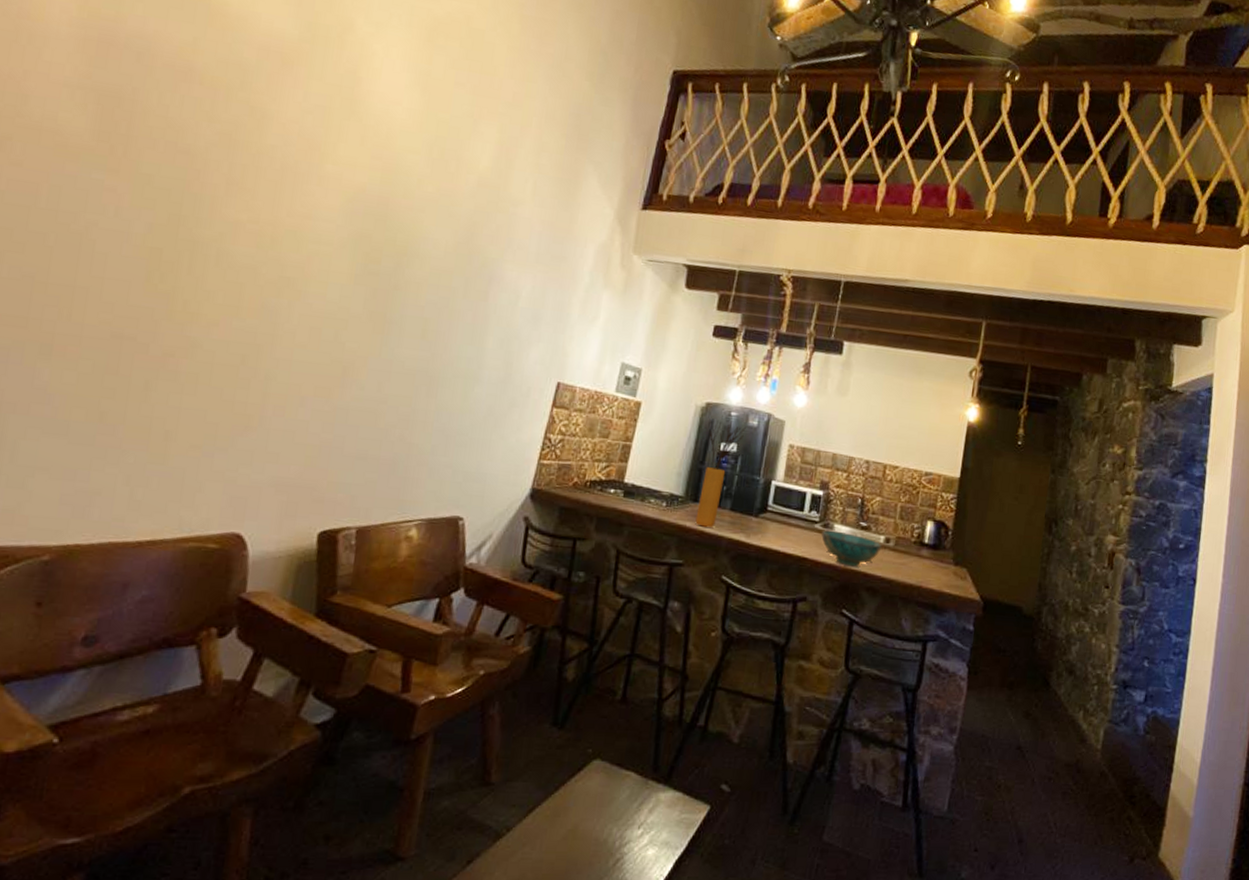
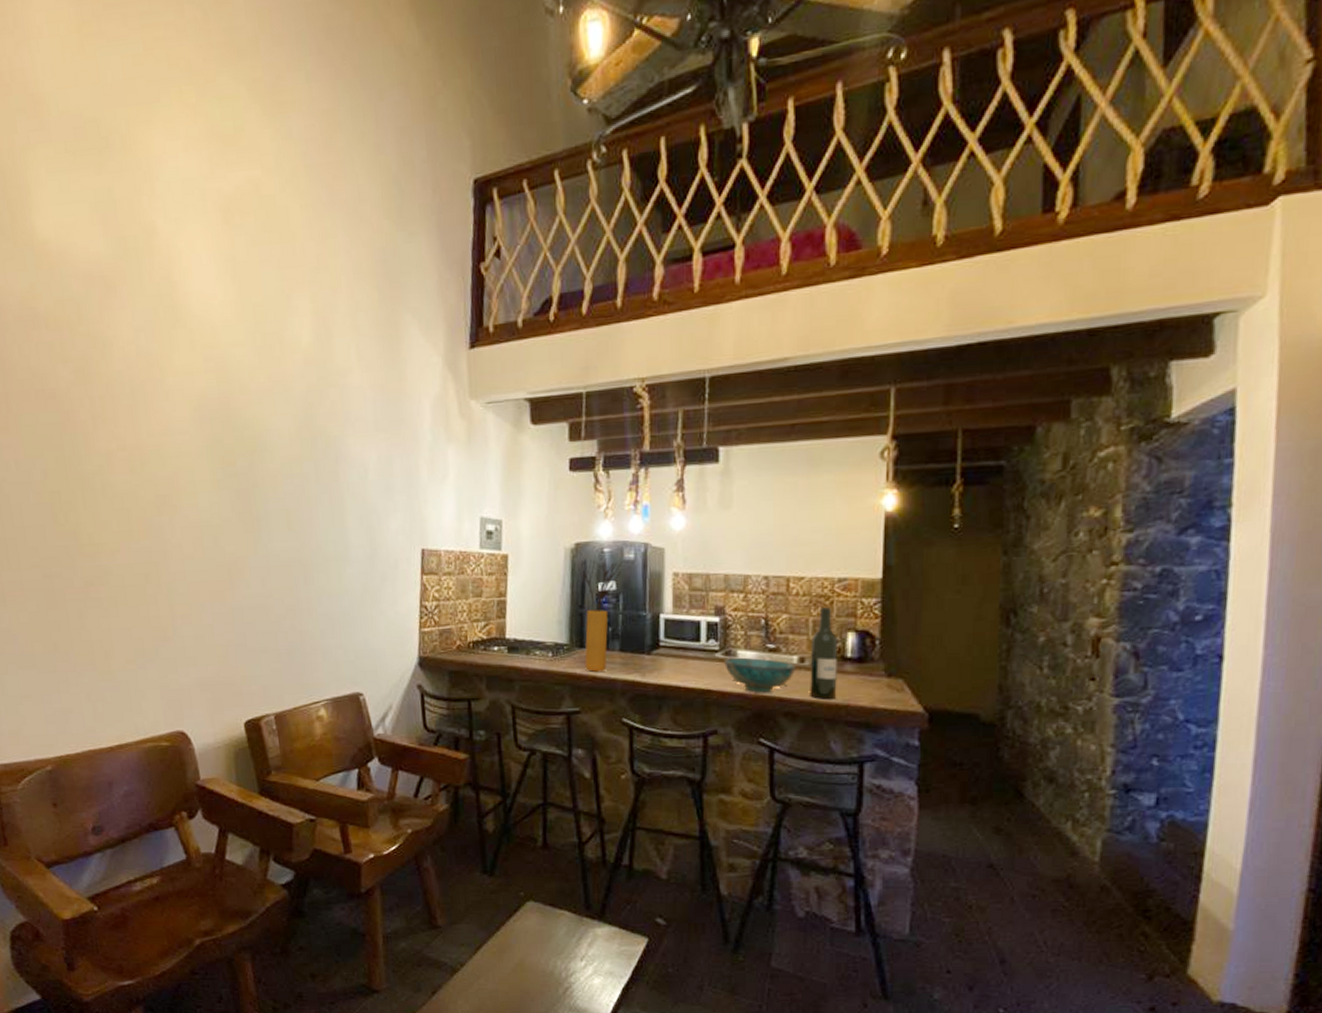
wine bottle: none [890,496,920,580] -> present [810,607,839,699]

